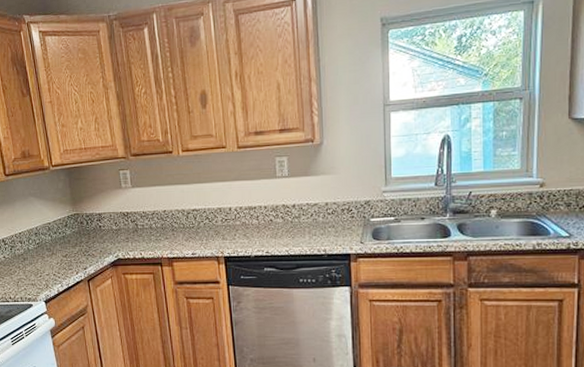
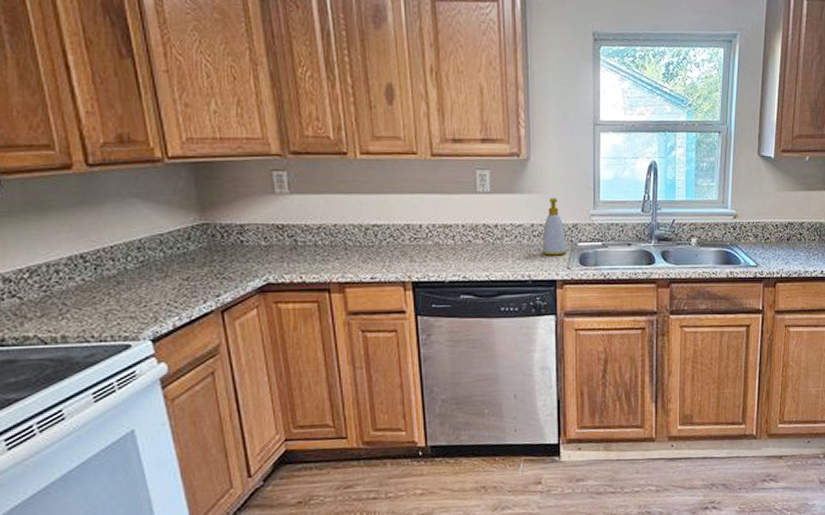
soap bottle: none [336,177,360,232] -> present [542,198,567,256]

